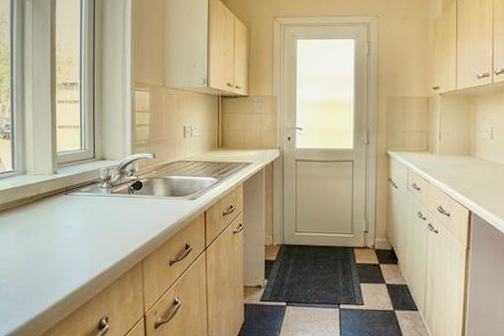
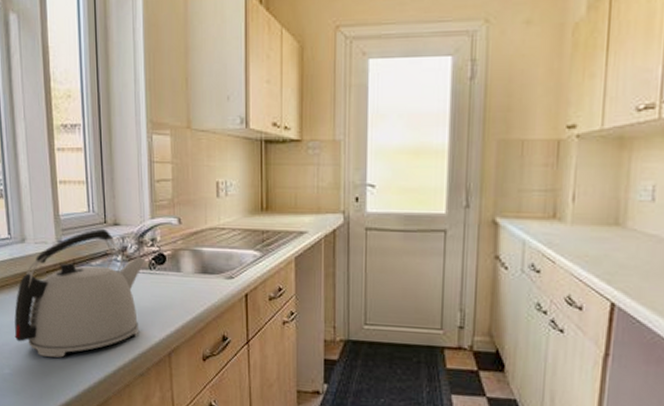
kettle: none [11,162,127,268] -> present [14,228,147,358]

